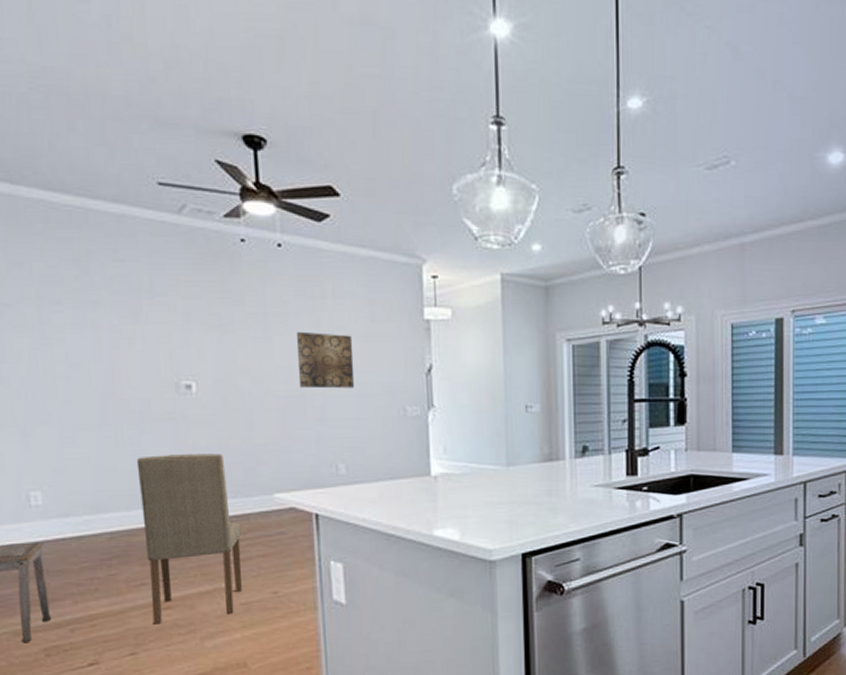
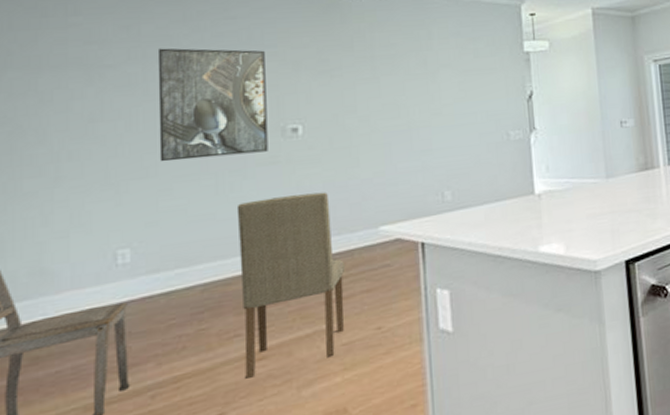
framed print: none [50,289,164,409] -> present [157,48,268,162]
wall art: present [297,331,355,389] -> none [403,70,460,122]

